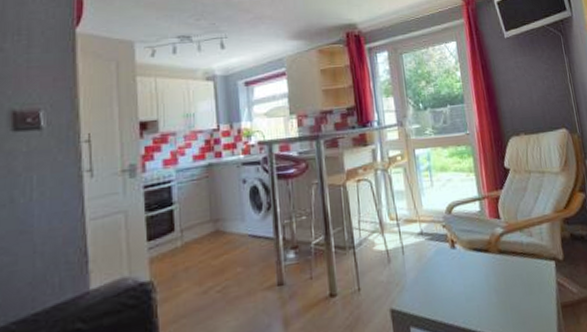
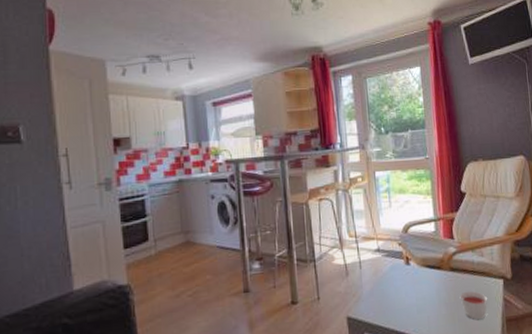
candle: none [511,274,541,307] -> present [461,290,488,320]

